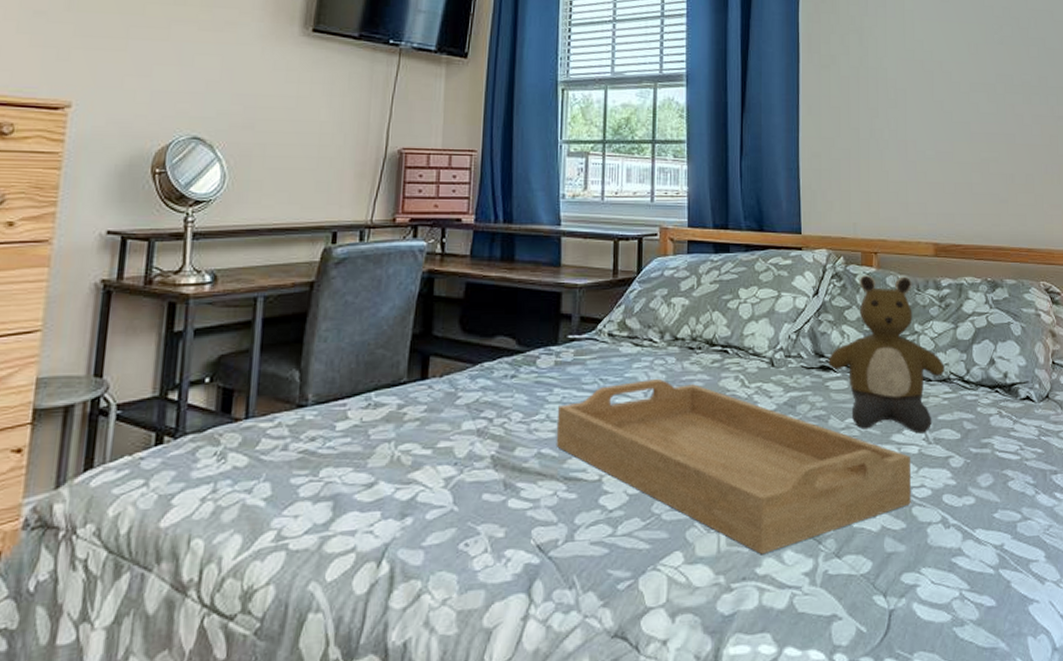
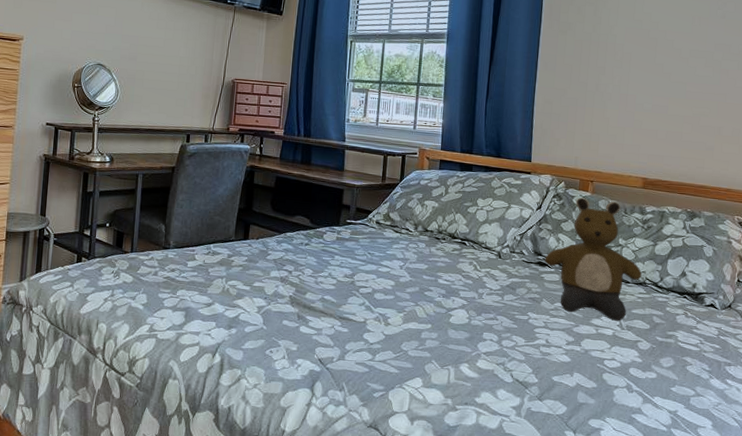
serving tray: present [556,378,911,555] -> none [335,257,605,390]

